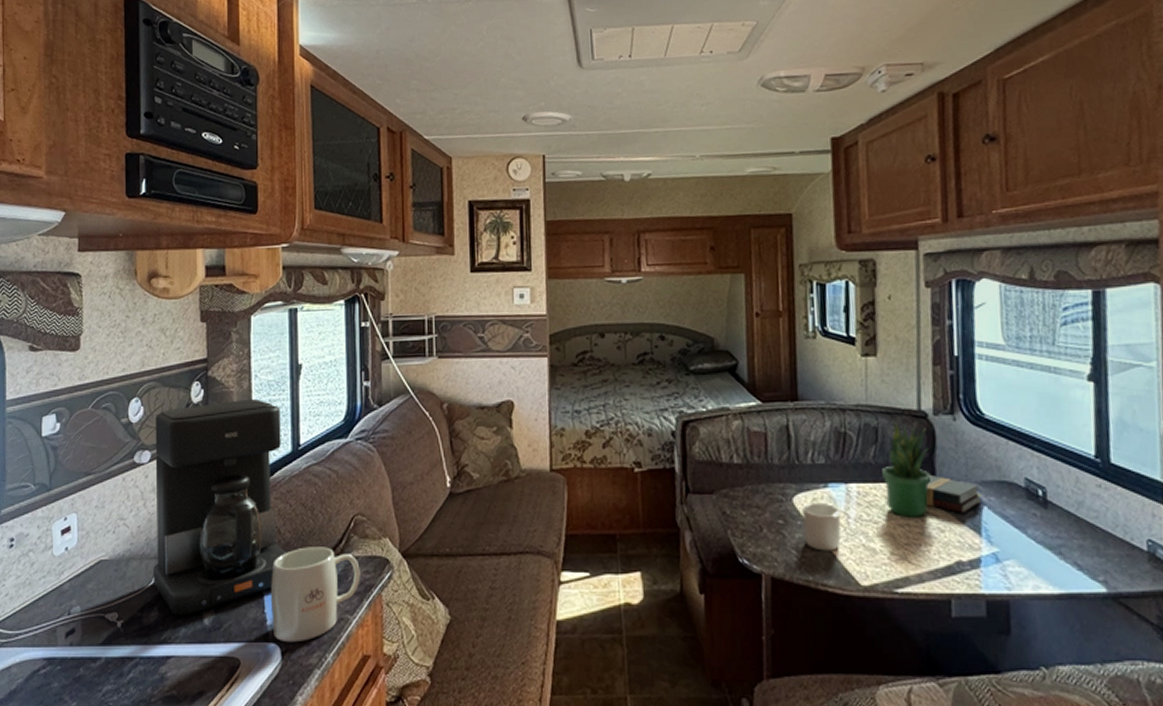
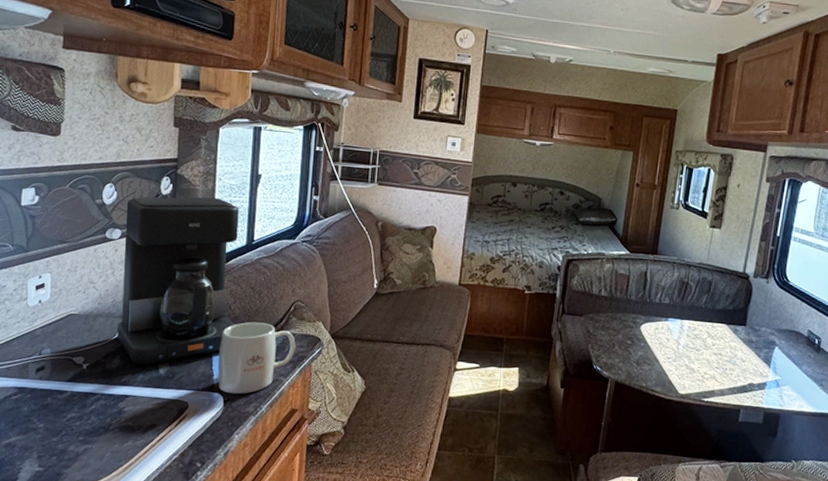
mug: present [802,502,841,551] -> none [644,330,674,367]
planter: present [882,421,932,517] -> none [708,278,746,350]
hardback book: present [925,475,982,513] -> none [735,321,776,350]

